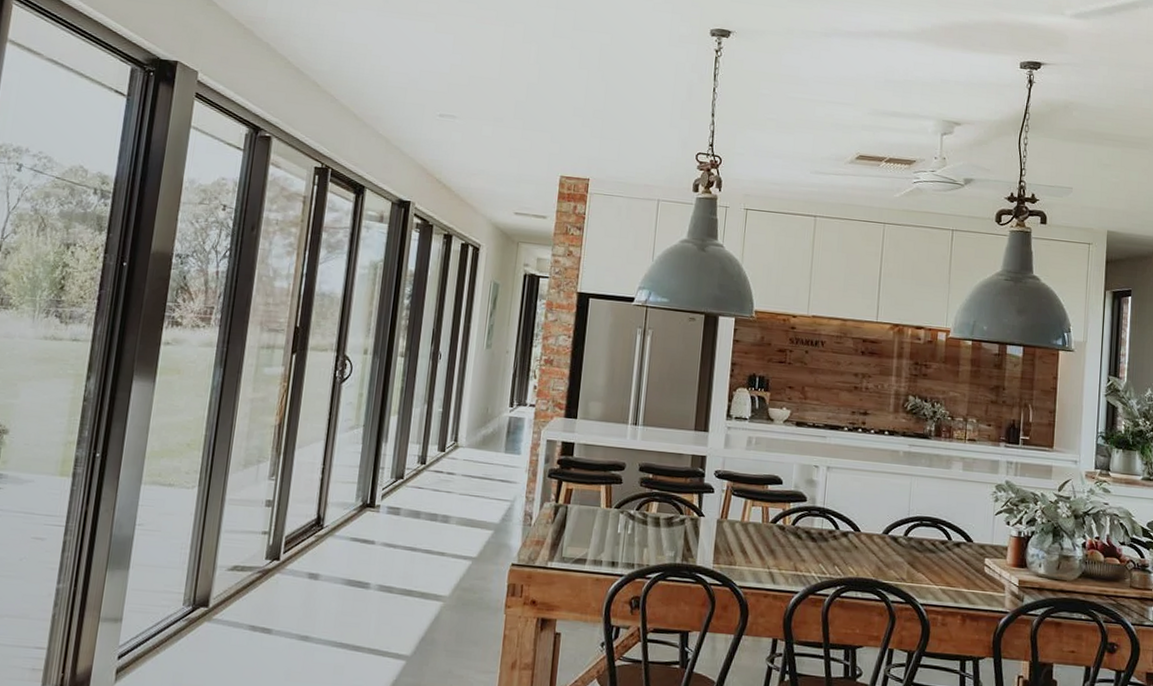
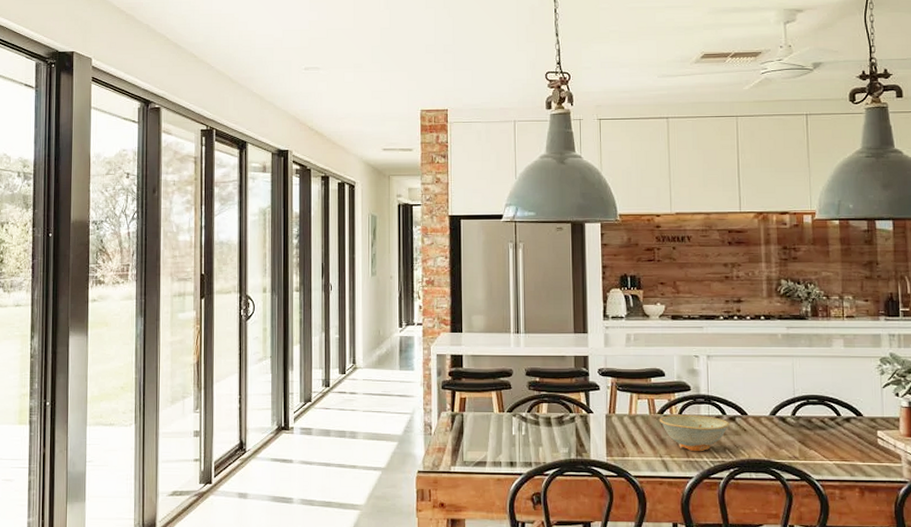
dish: none [771,525,842,567] -> present [659,414,730,452]

